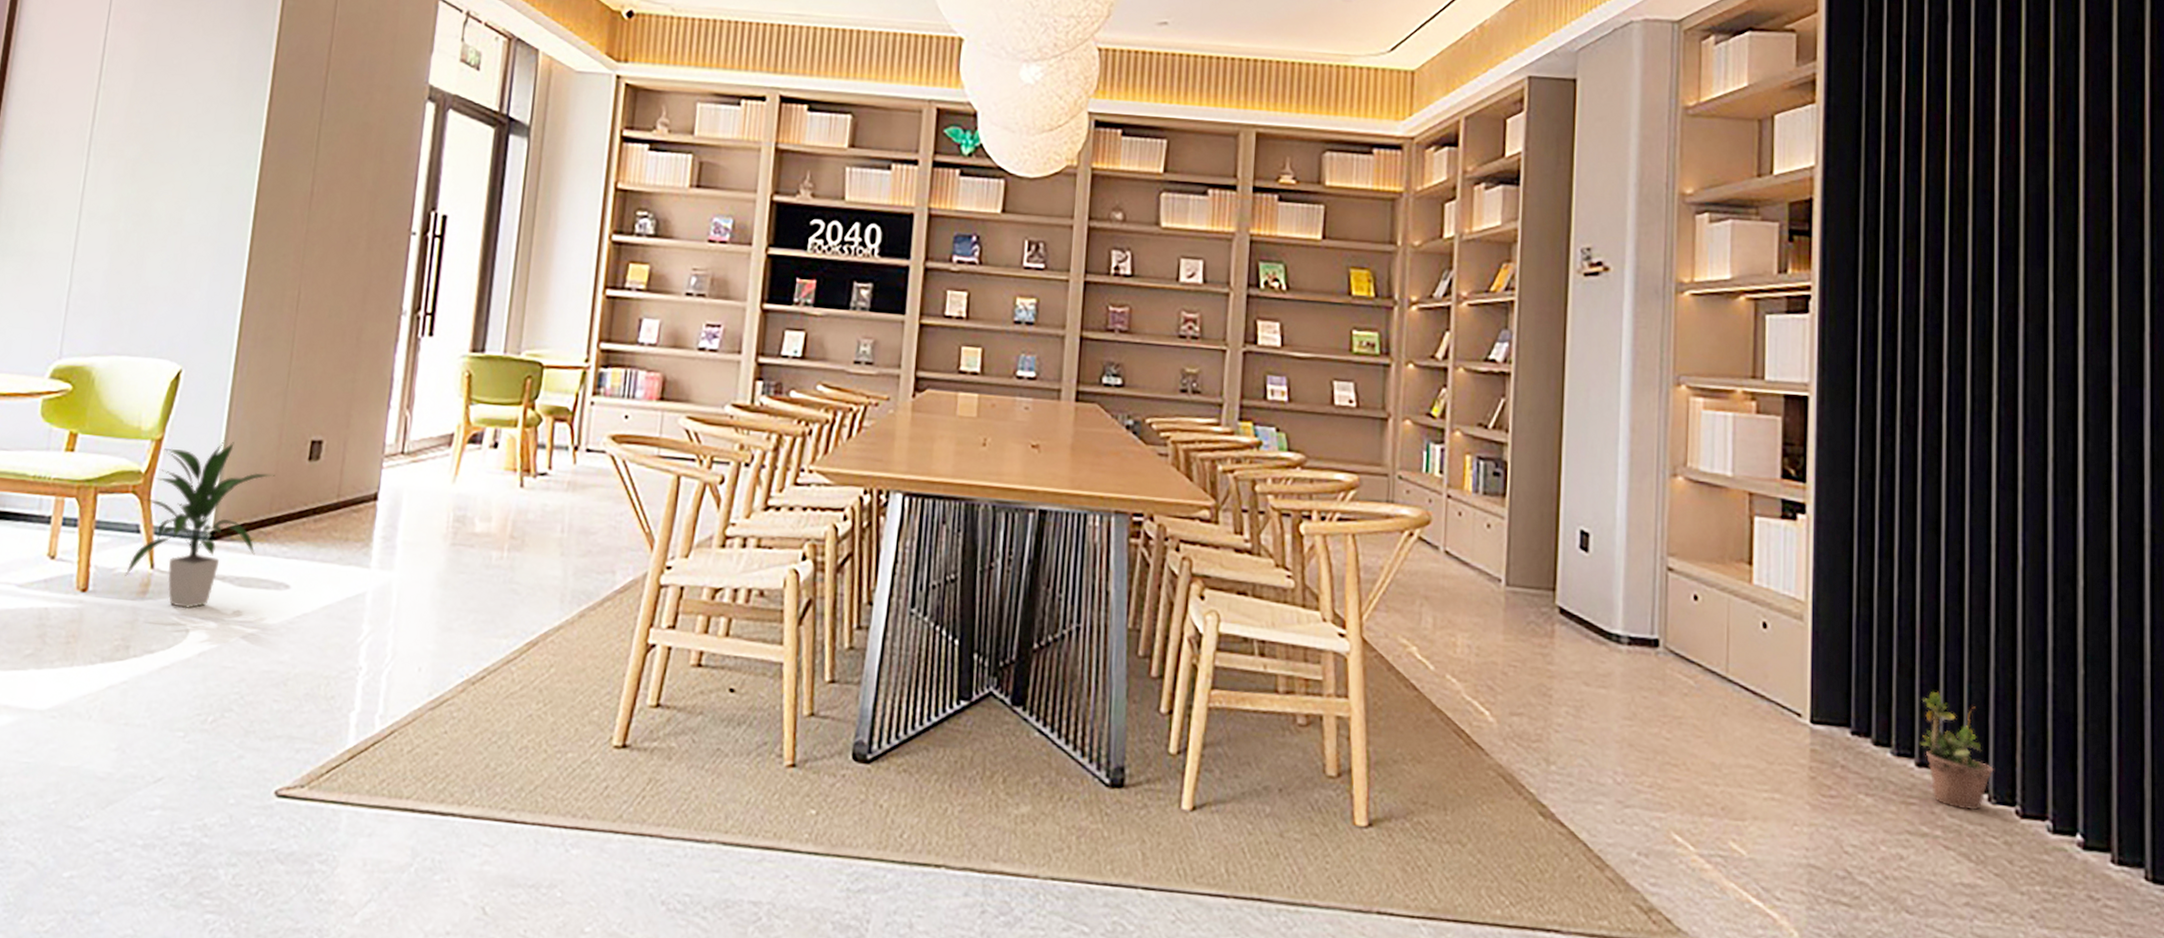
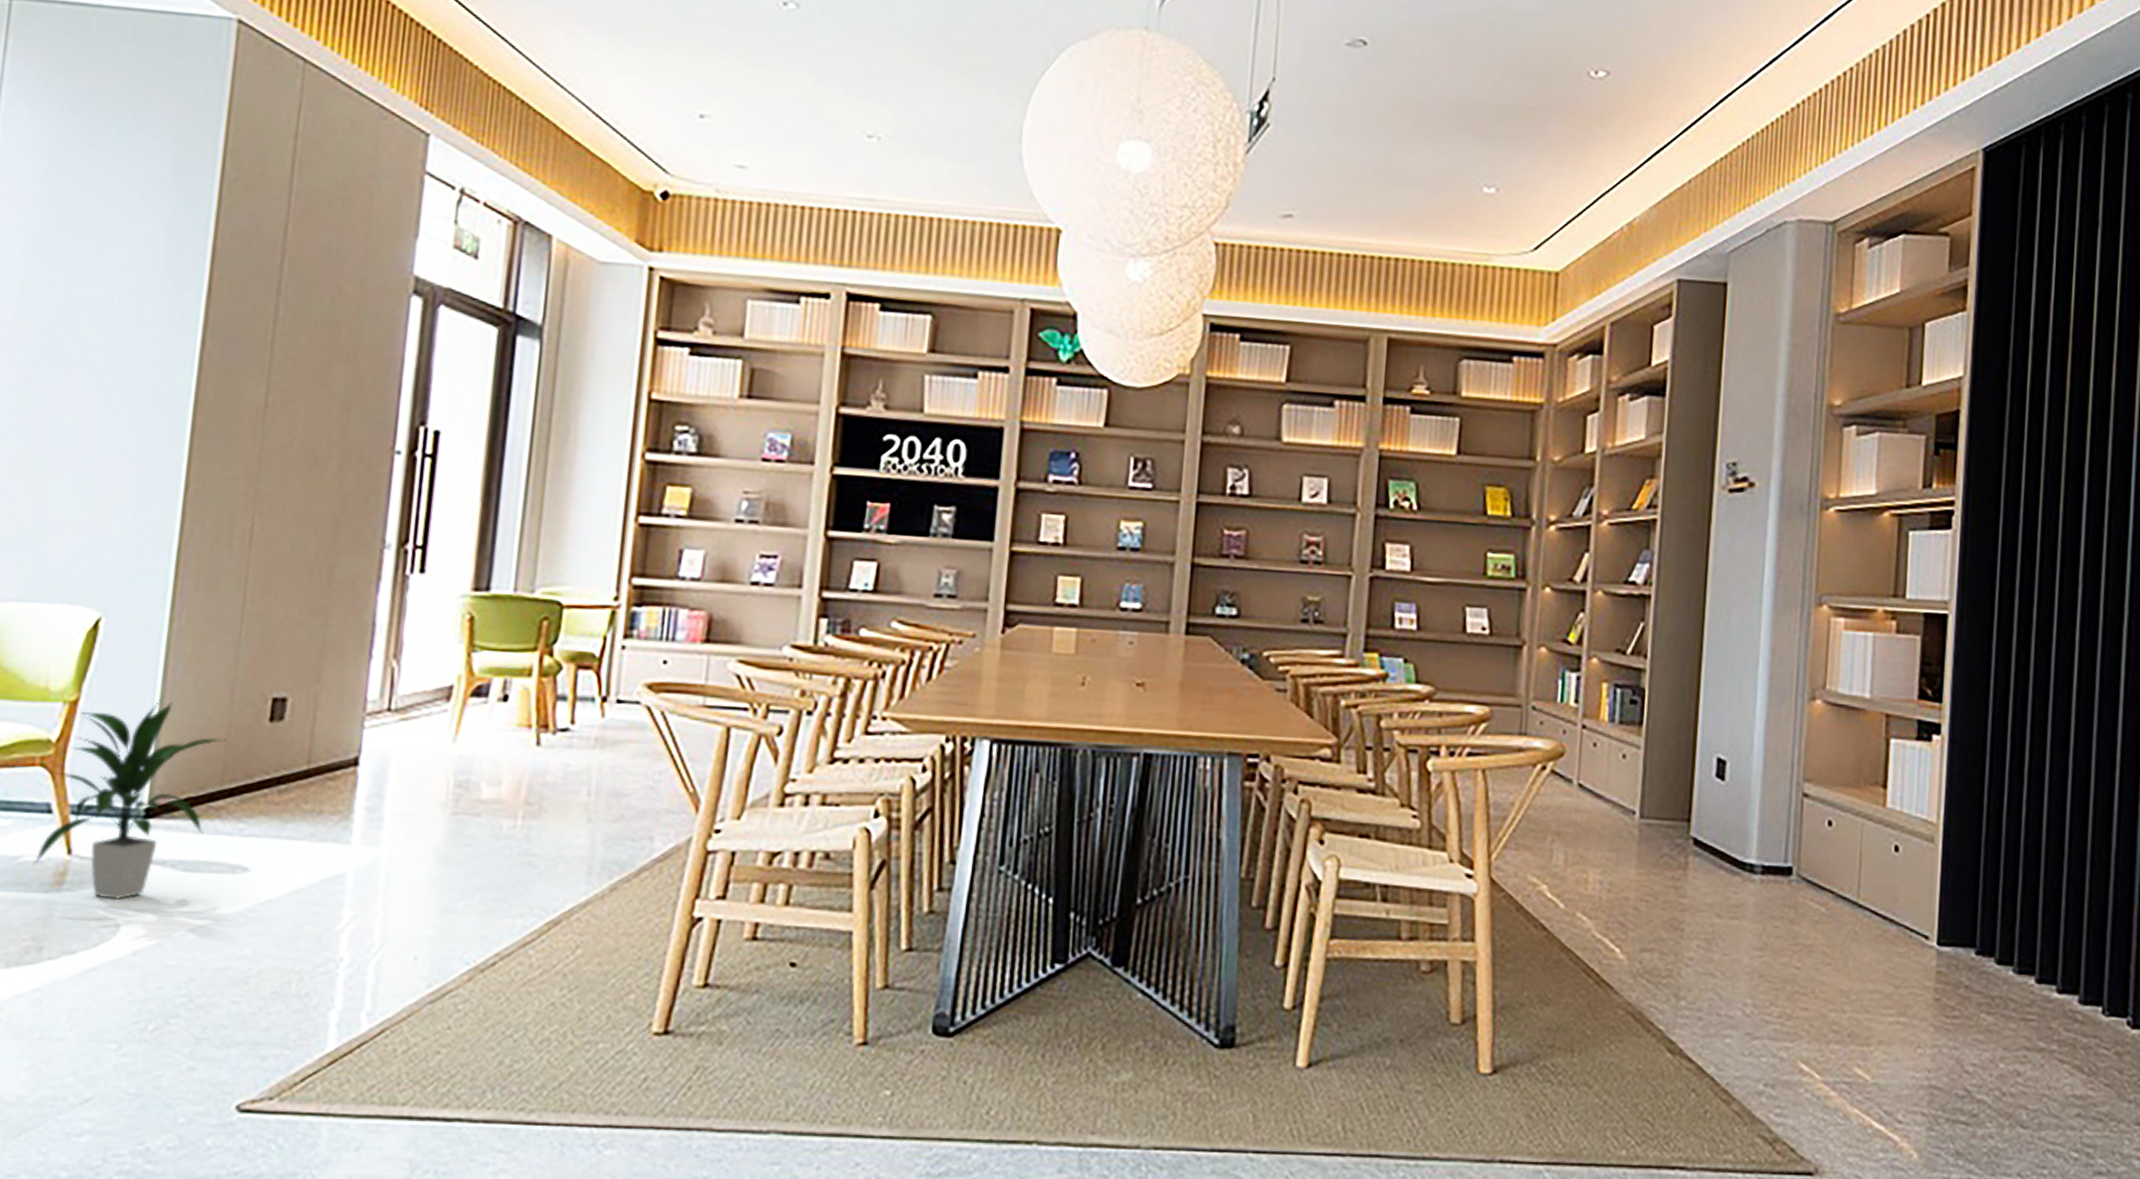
potted plant: present [1920,691,1994,811] -> none [2041,908,2109,1024]

